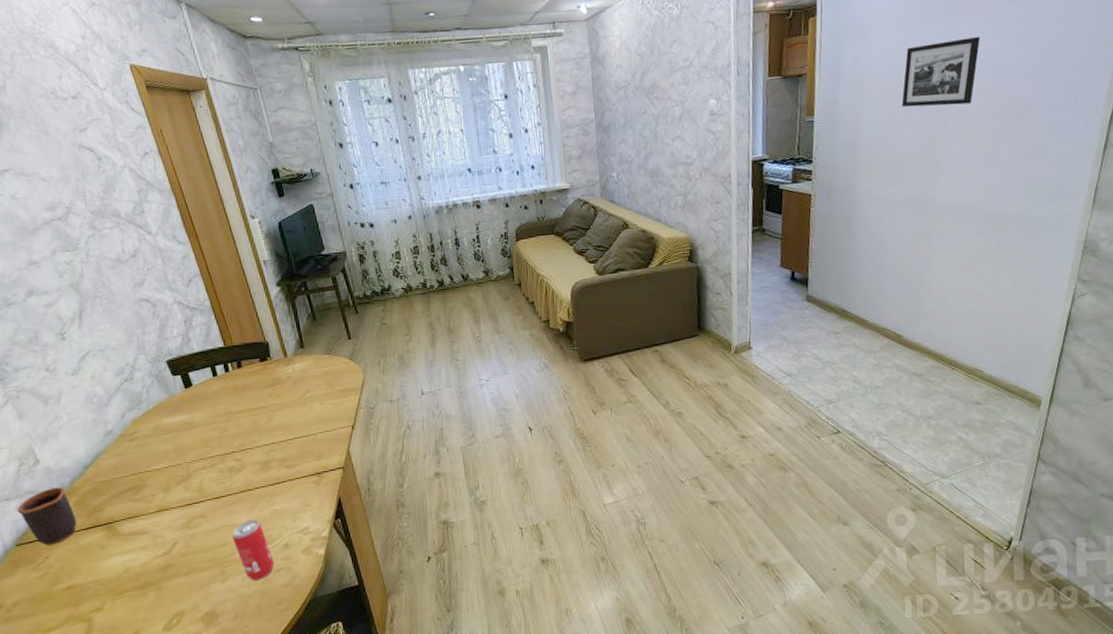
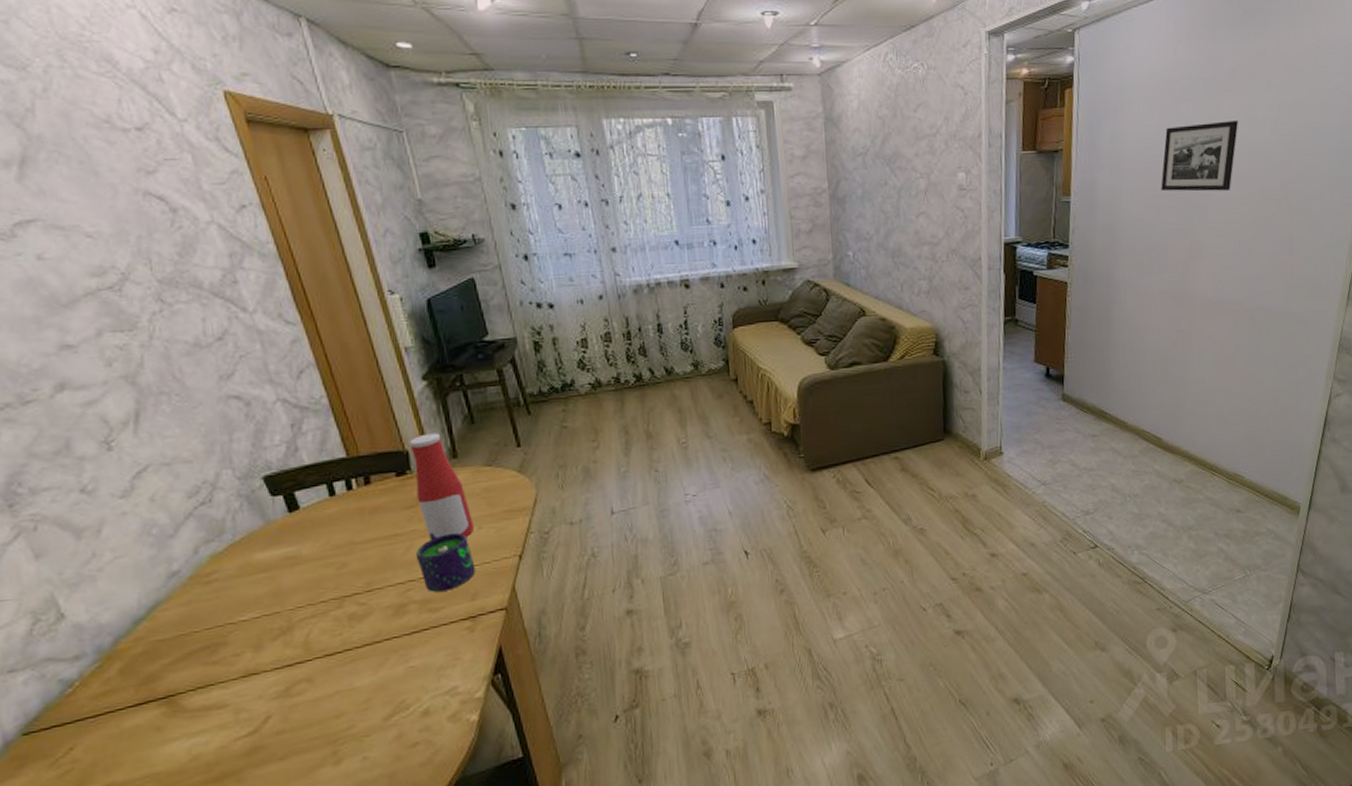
mug: present [17,487,77,546] -> none [26,650,120,732]
beverage can: present [232,519,274,580] -> none [350,680,409,761]
bottle: none [268,328,318,411] -> present [409,433,474,539]
mug: none [275,406,320,453] -> present [415,532,476,592]

